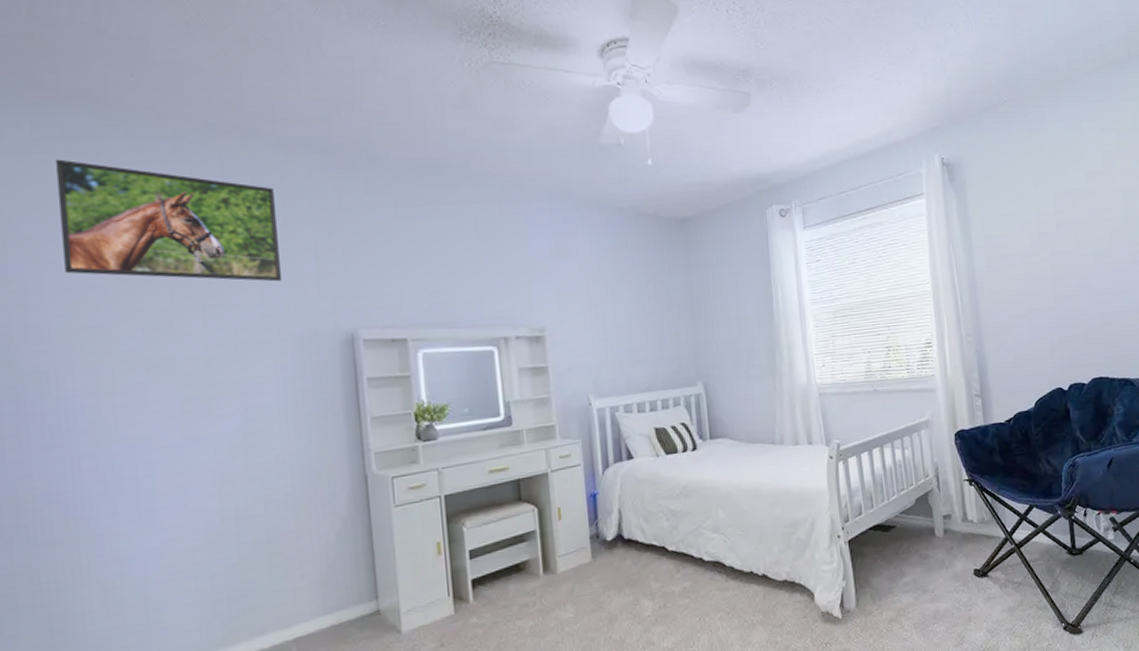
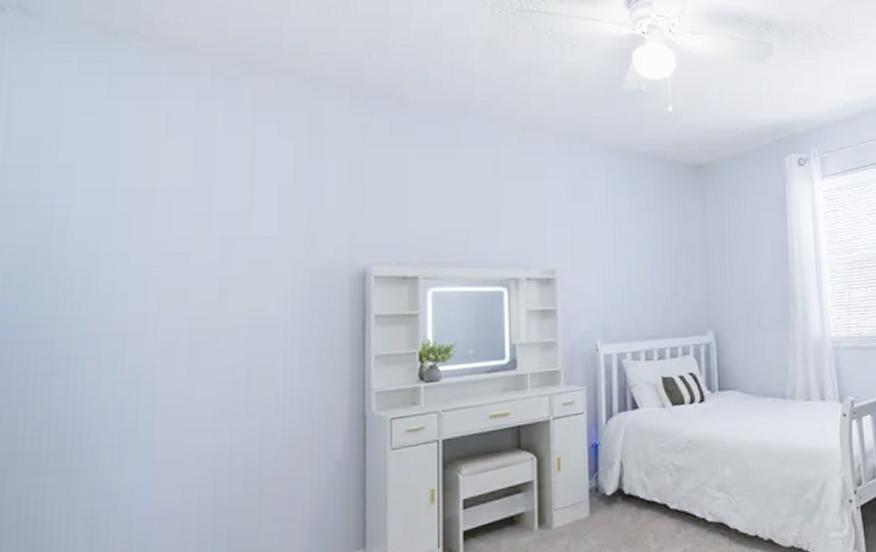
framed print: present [54,159,283,282] -> none [92,92,302,216]

